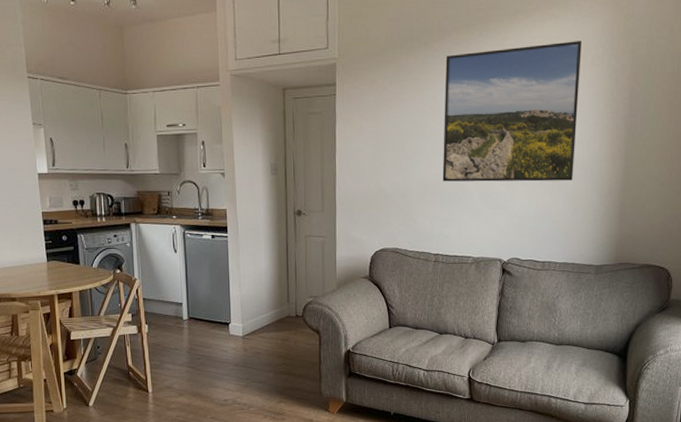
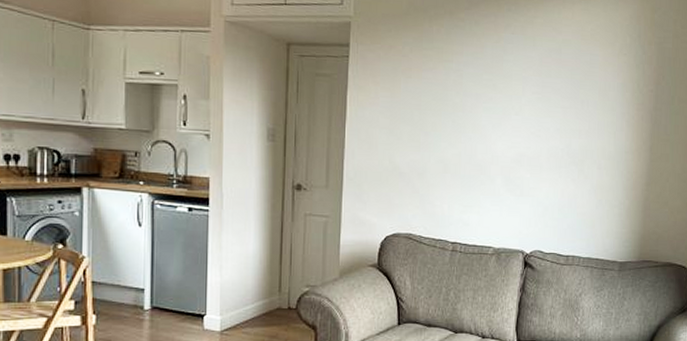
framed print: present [442,41,581,182] -> none [464,27,610,171]

